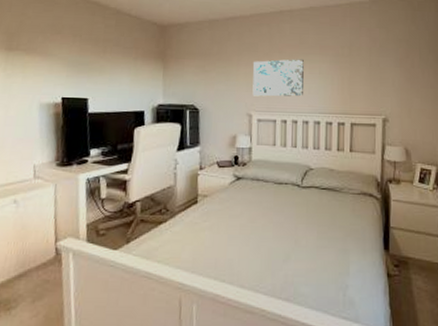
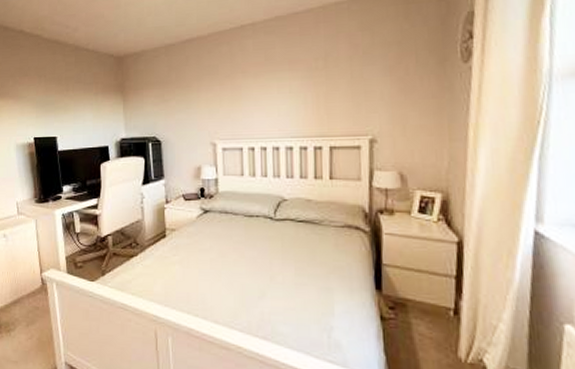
wall art: present [252,59,304,97] -> none [215,78,272,124]

